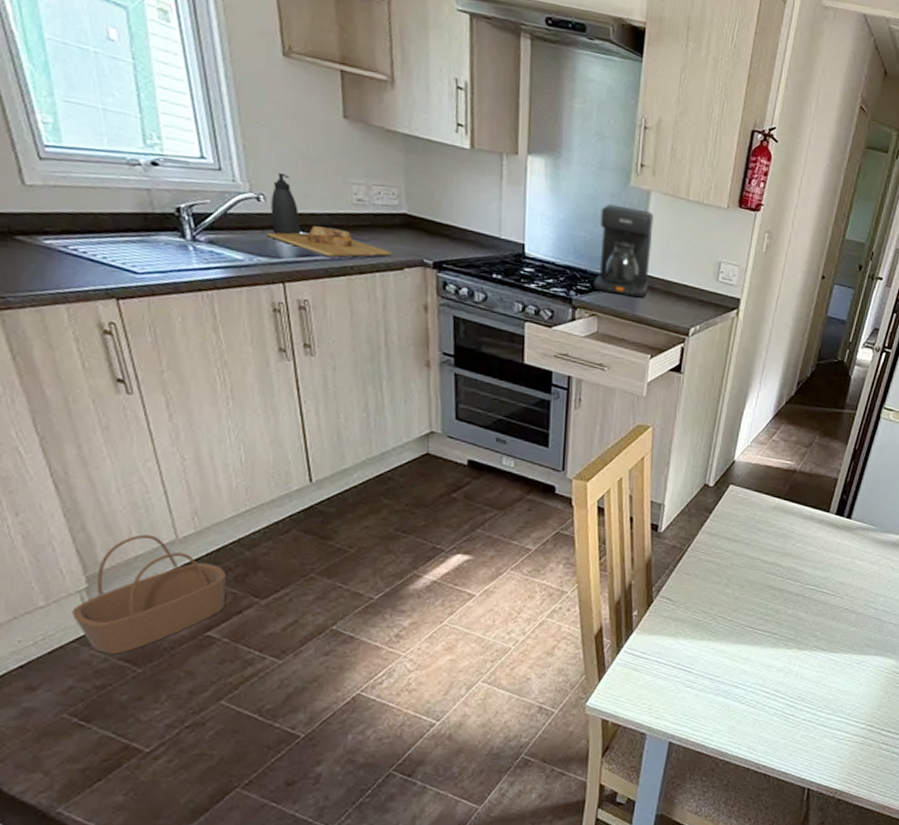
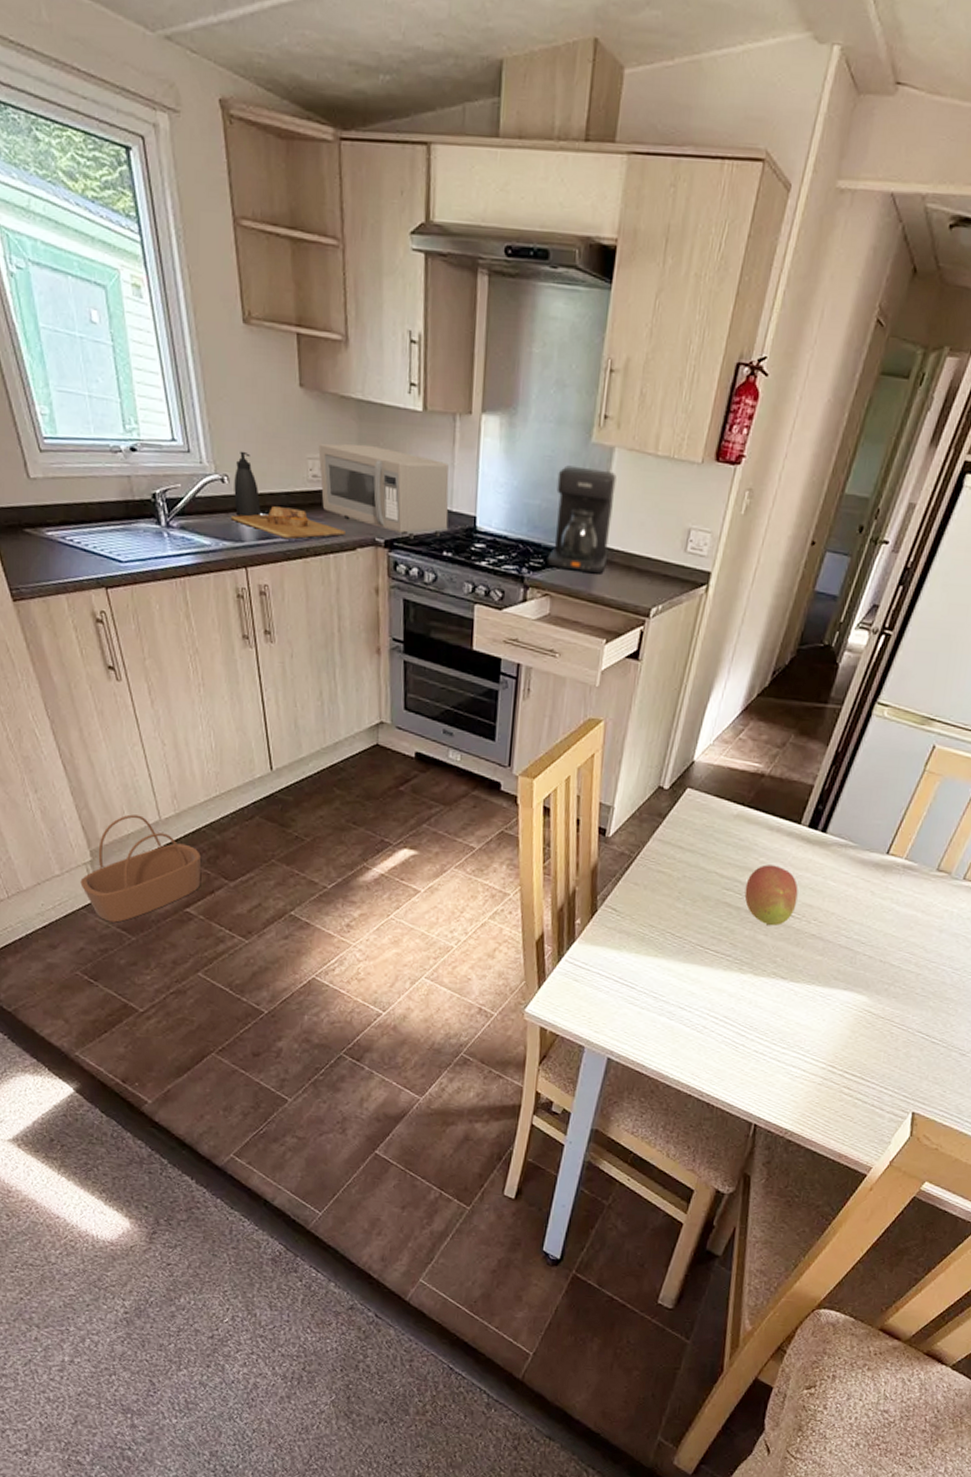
microwave: none [363,171,498,262] -> present [318,443,449,540]
fruit: none [786,549,831,604] -> present [744,864,798,926]

